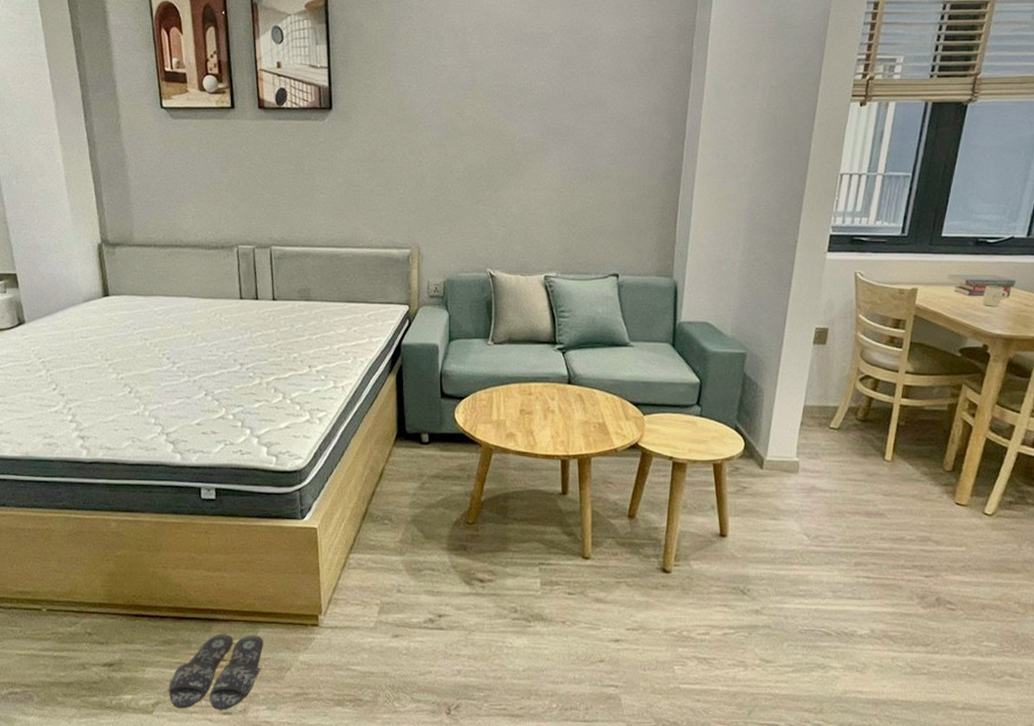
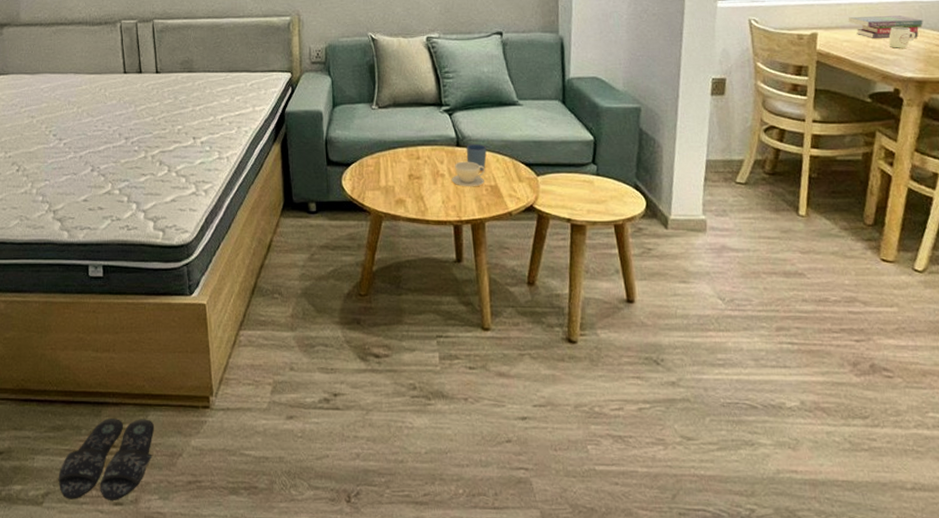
teacup: none [561,399,594,424] -> present [451,161,485,187]
mug: none [577,382,598,409] -> present [466,143,487,172]

